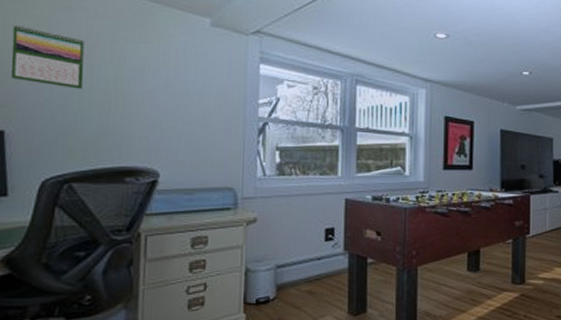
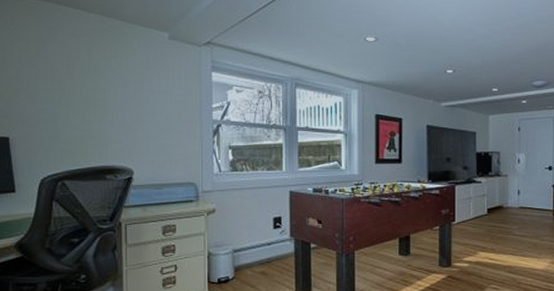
calendar: present [10,24,84,89] -> none [9,45,68,100]

